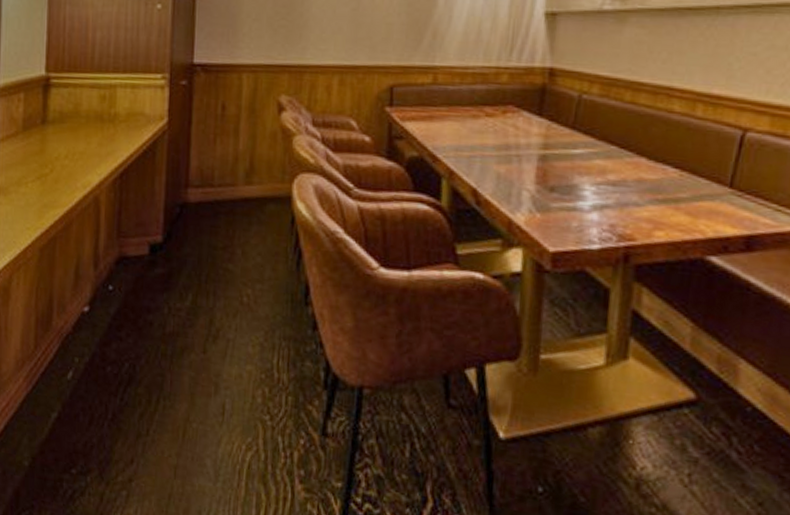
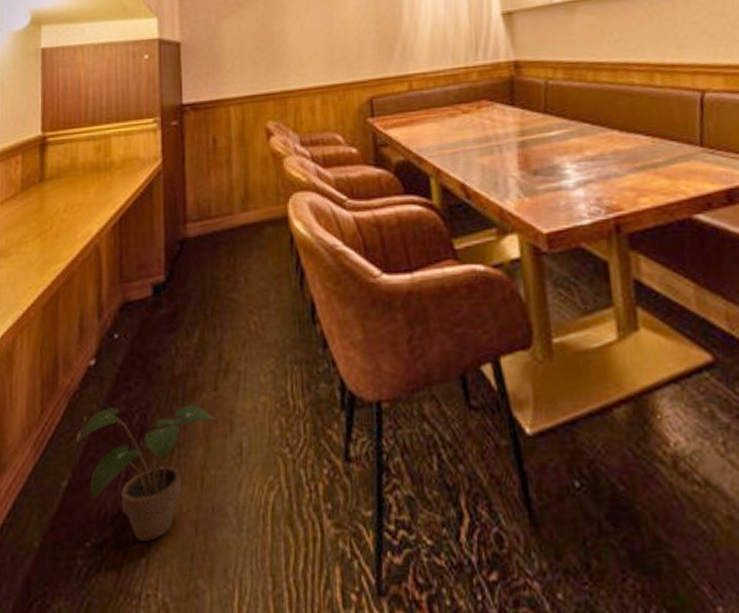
potted plant: none [66,353,206,477] -> present [76,405,220,541]

